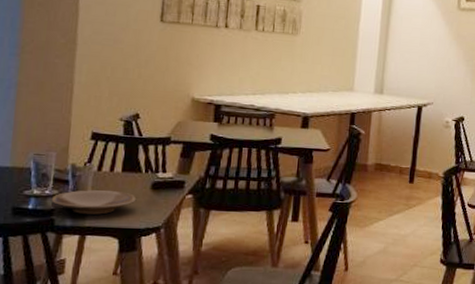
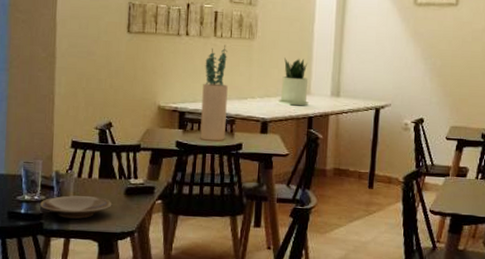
vase: none [237,38,269,136] -> present [200,44,228,142]
planter: none [320,54,352,102] -> present [277,57,309,106]

